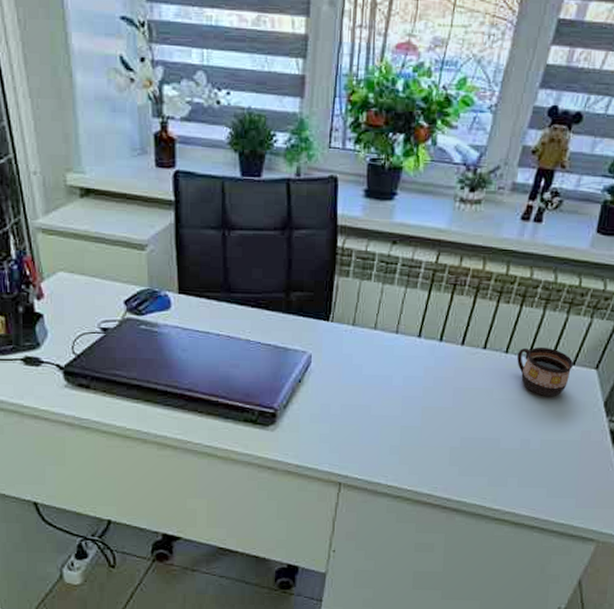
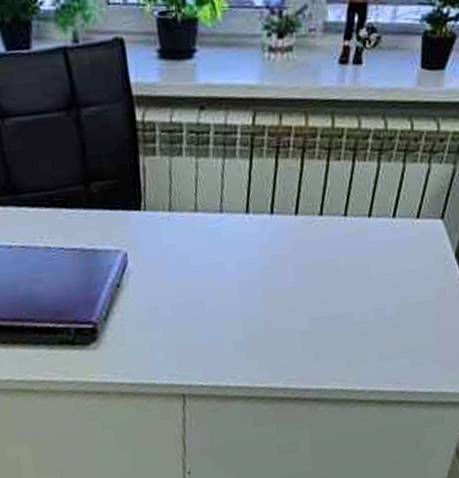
cup: present [517,346,574,396] -> none [357,203,418,258]

